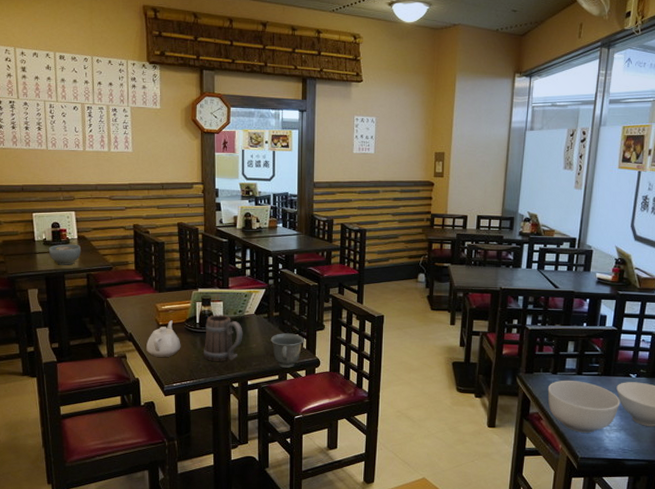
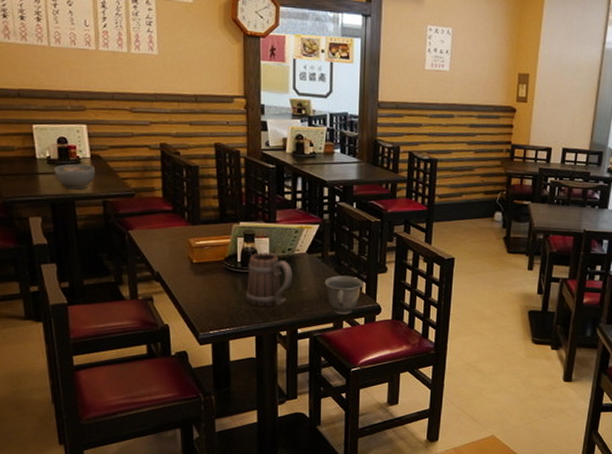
teapot: present [145,320,181,357] -> none [176,258,219,301]

